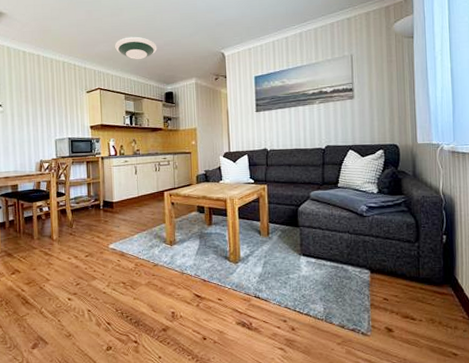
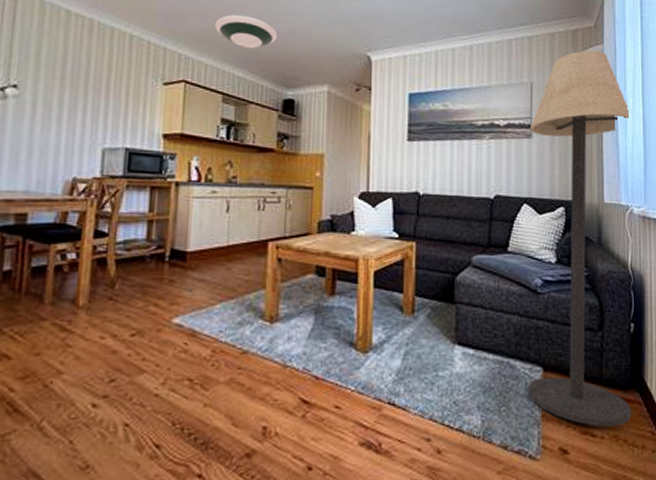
floor lamp: none [352,20,446,313] -> present [529,50,632,427]

